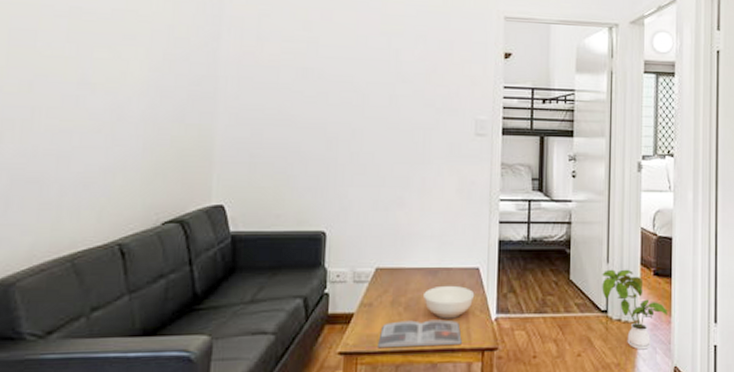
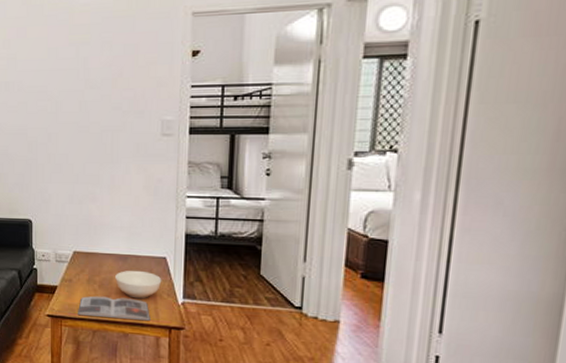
house plant: present [602,269,670,350] -> none [296,268,379,349]

